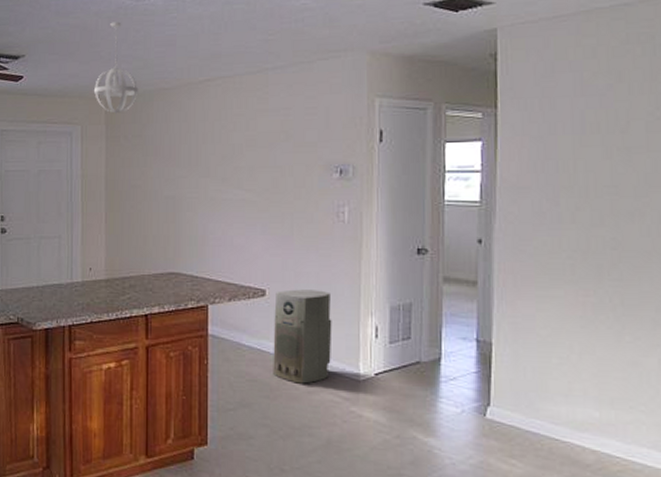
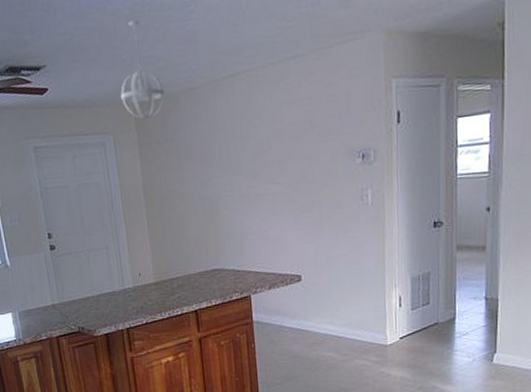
air purifier: present [273,289,332,384] -> none [310,269,362,355]

